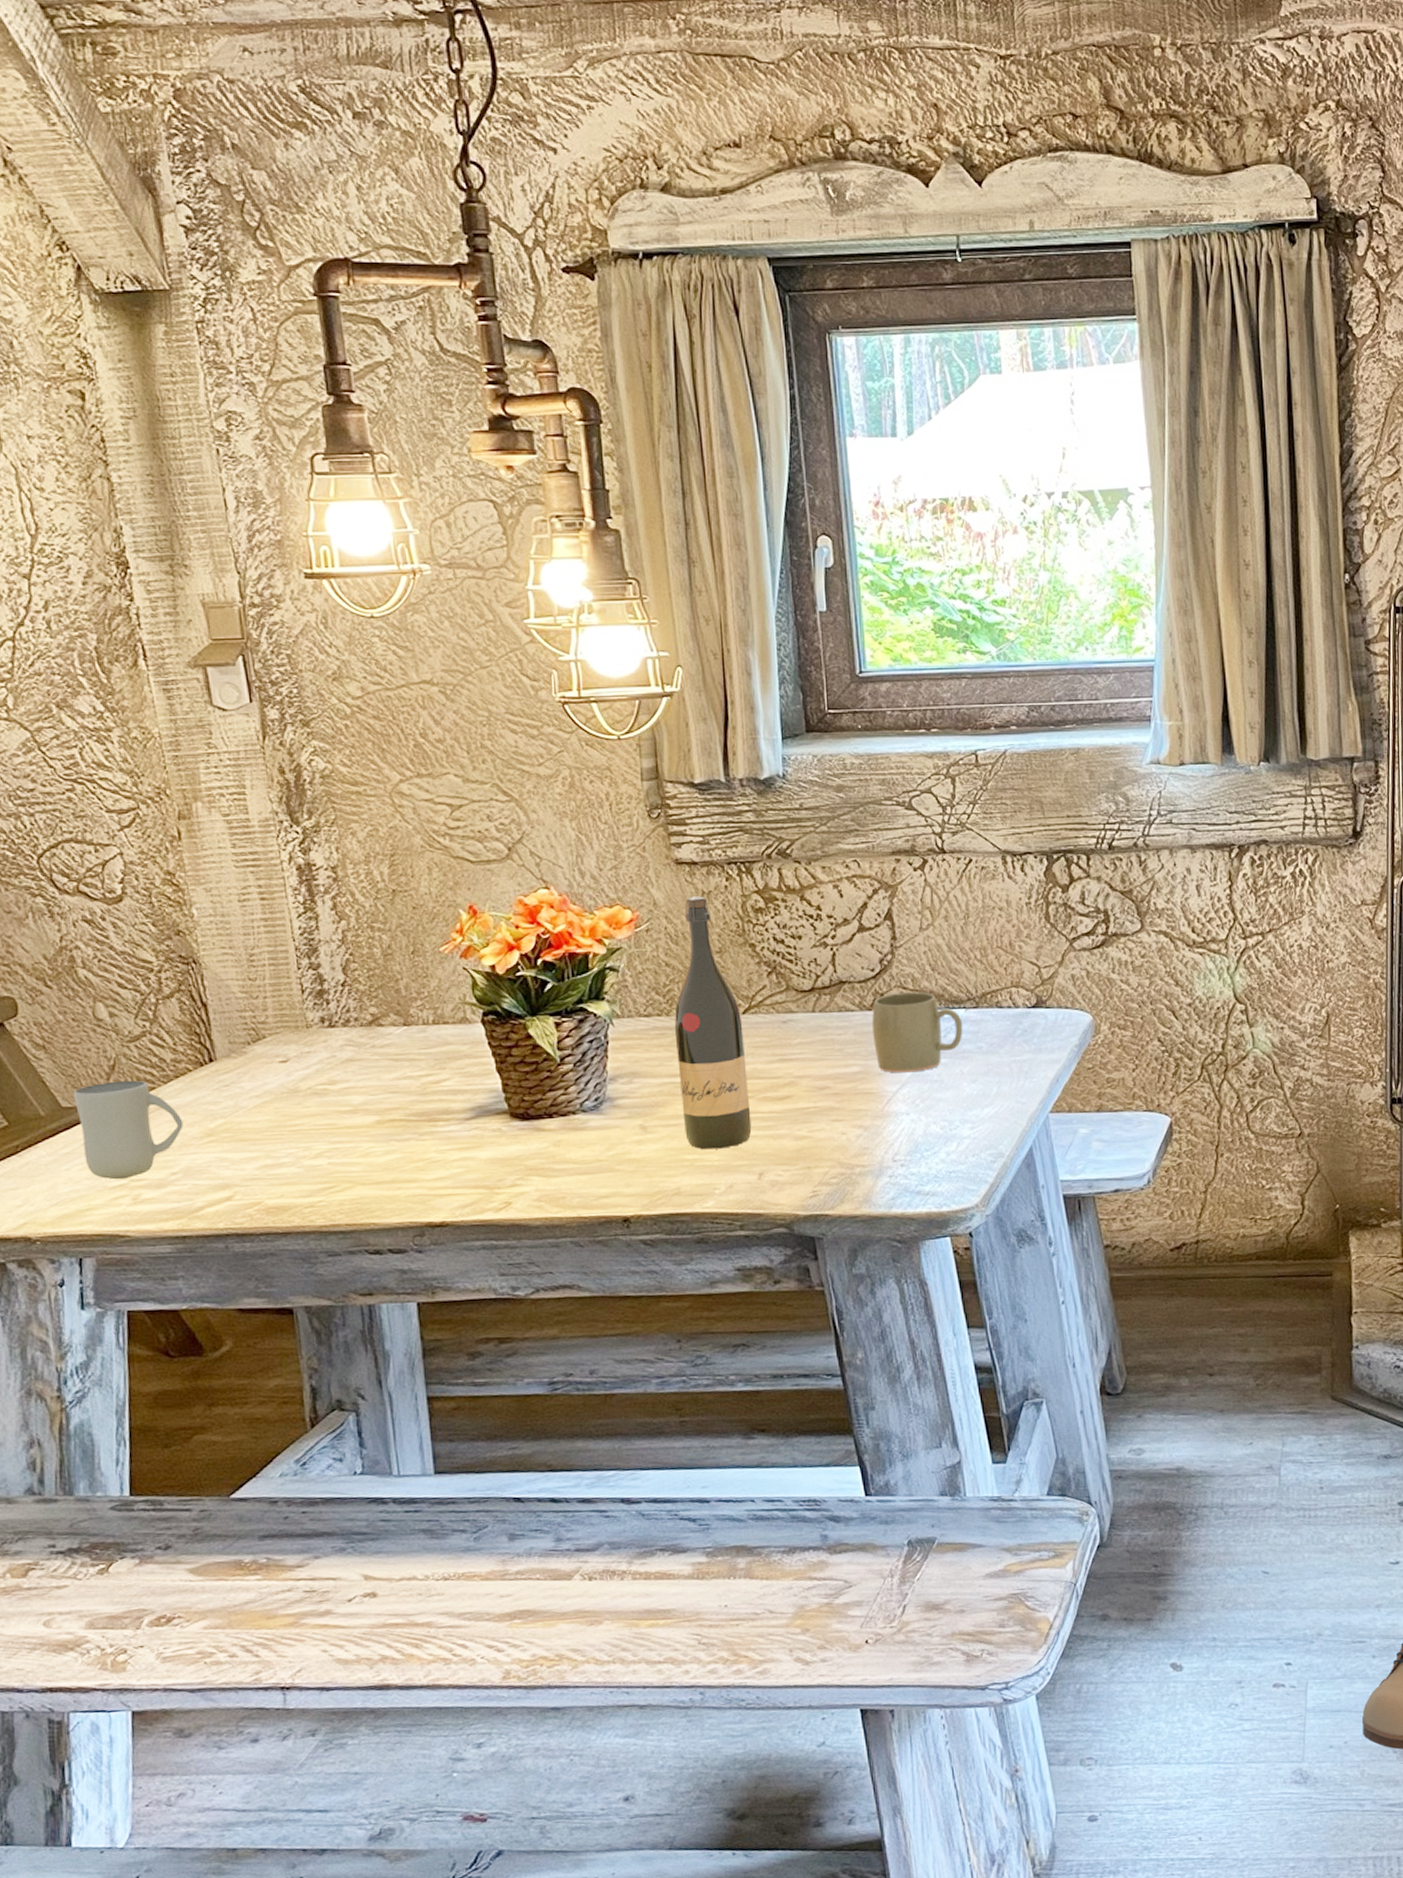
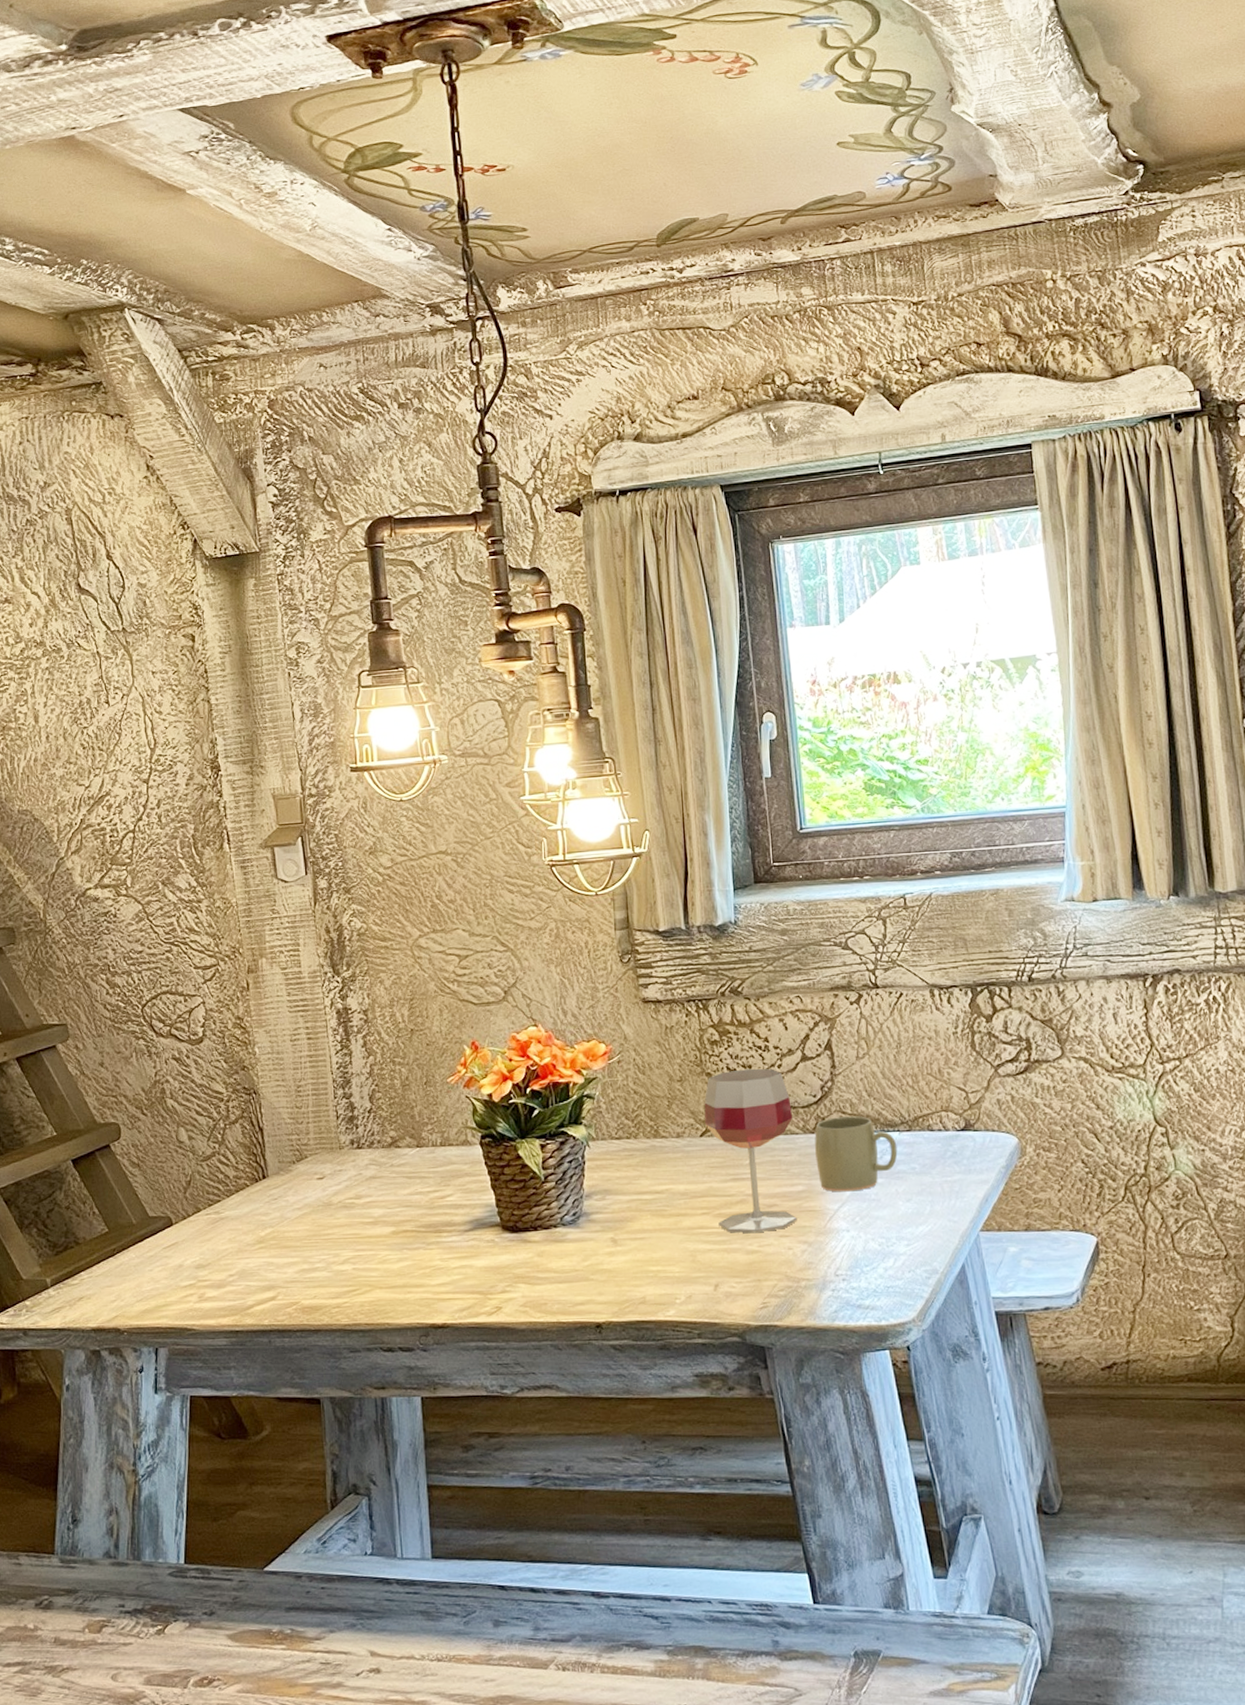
mug: present [73,1080,184,1180] -> none [158,1193,241,1280]
wine bottle: present [674,895,752,1150] -> none [641,1030,708,1262]
wineglass: none [747,939,852,1118] -> present [704,1068,797,1234]

